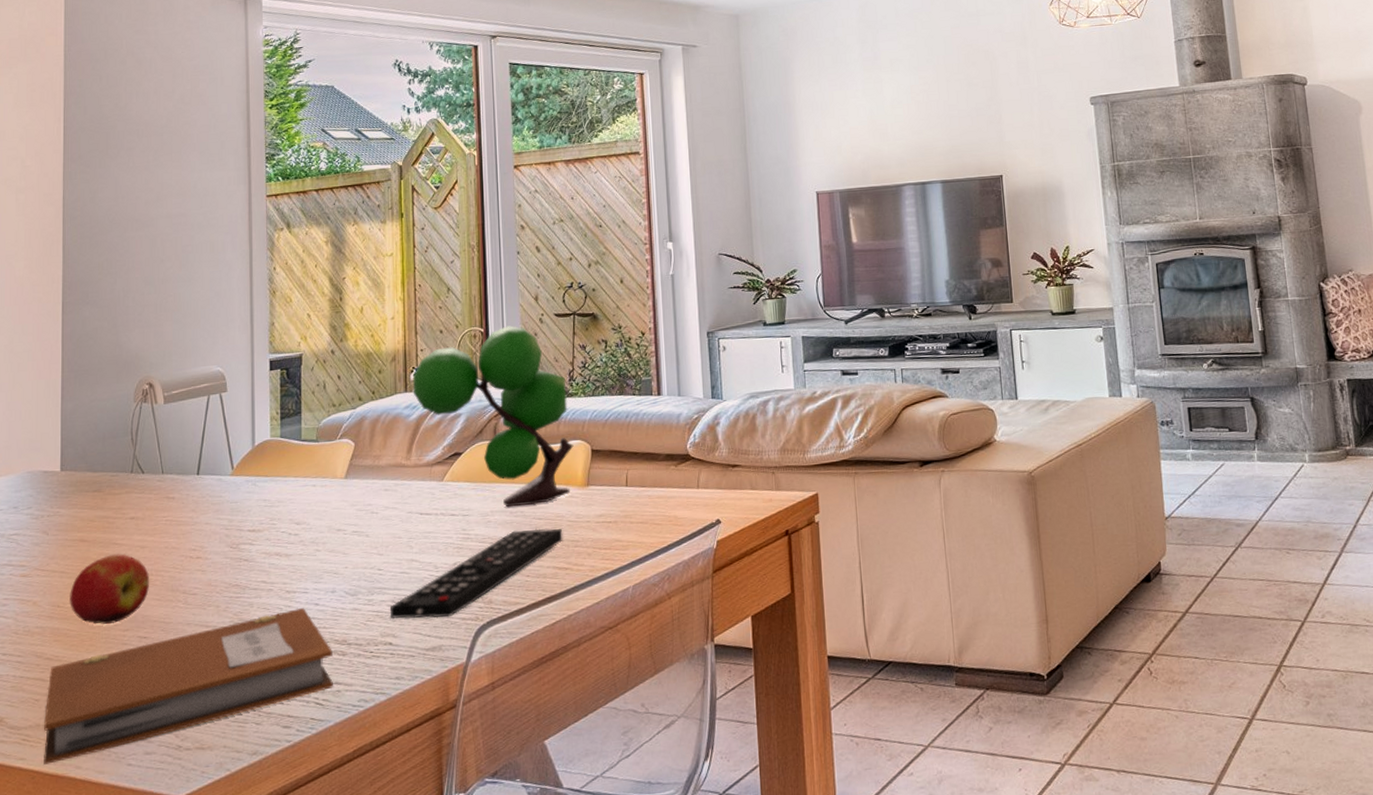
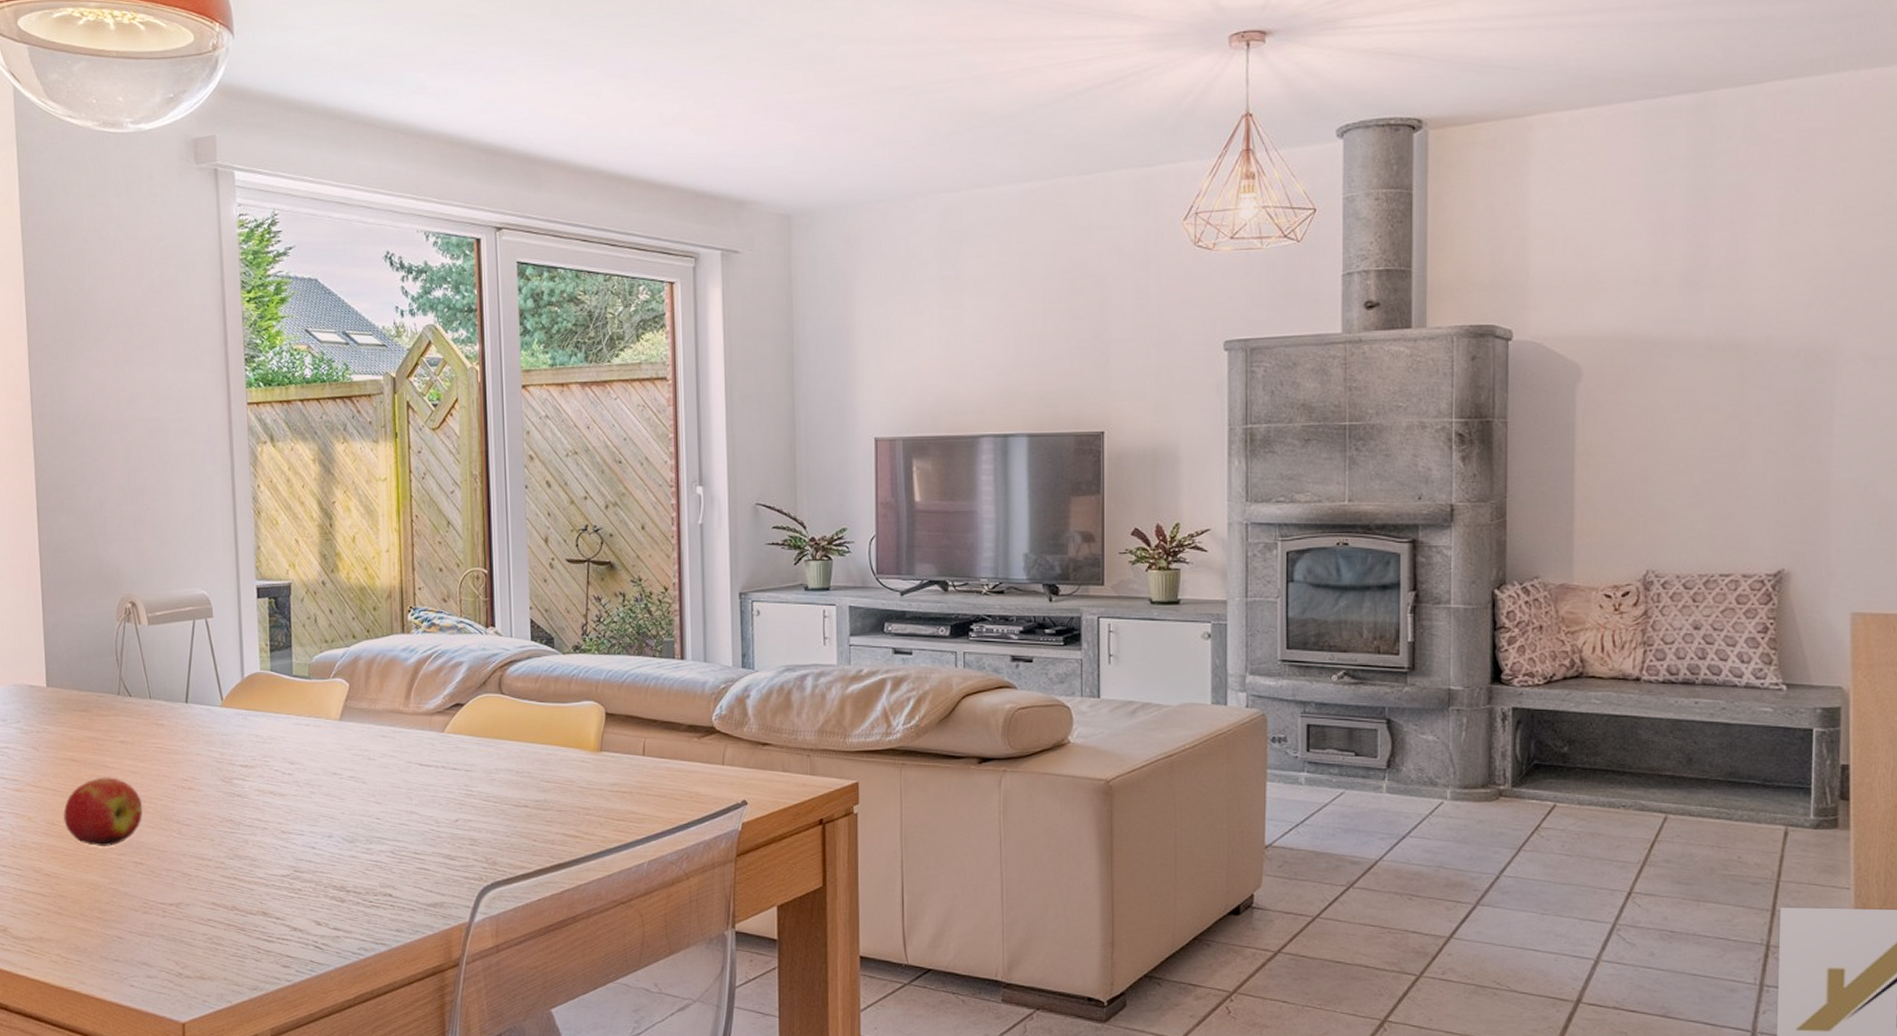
notebook: present [44,607,333,765] -> none [46,849,332,977]
remote control: present [389,528,563,619] -> none [389,791,573,875]
plant: present [413,325,574,508] -> none [410,569,586,767]

